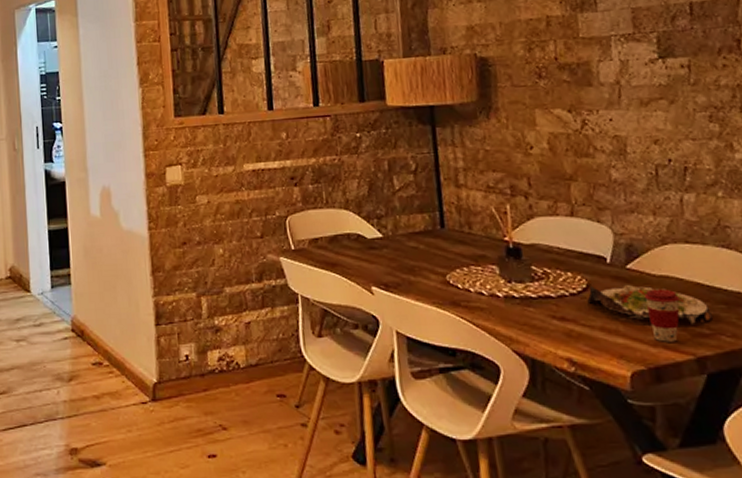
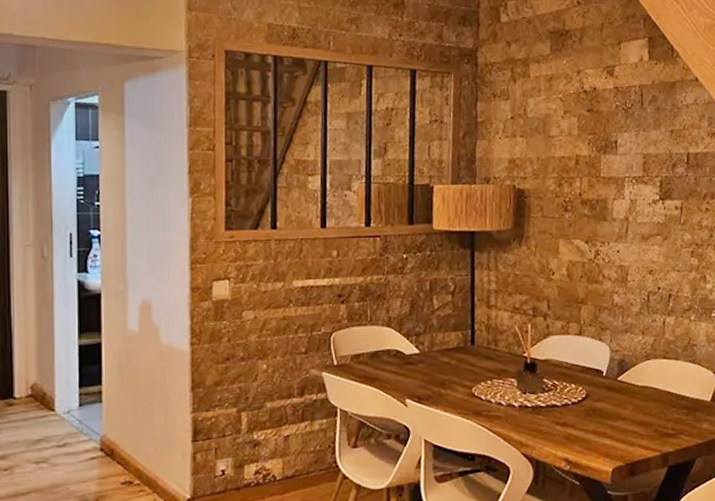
salad plate: present [587,285,714,324] -> none [585,394,677,426]
coffee cup: present [644,289,680,342] -> none [628,397,655,442]

